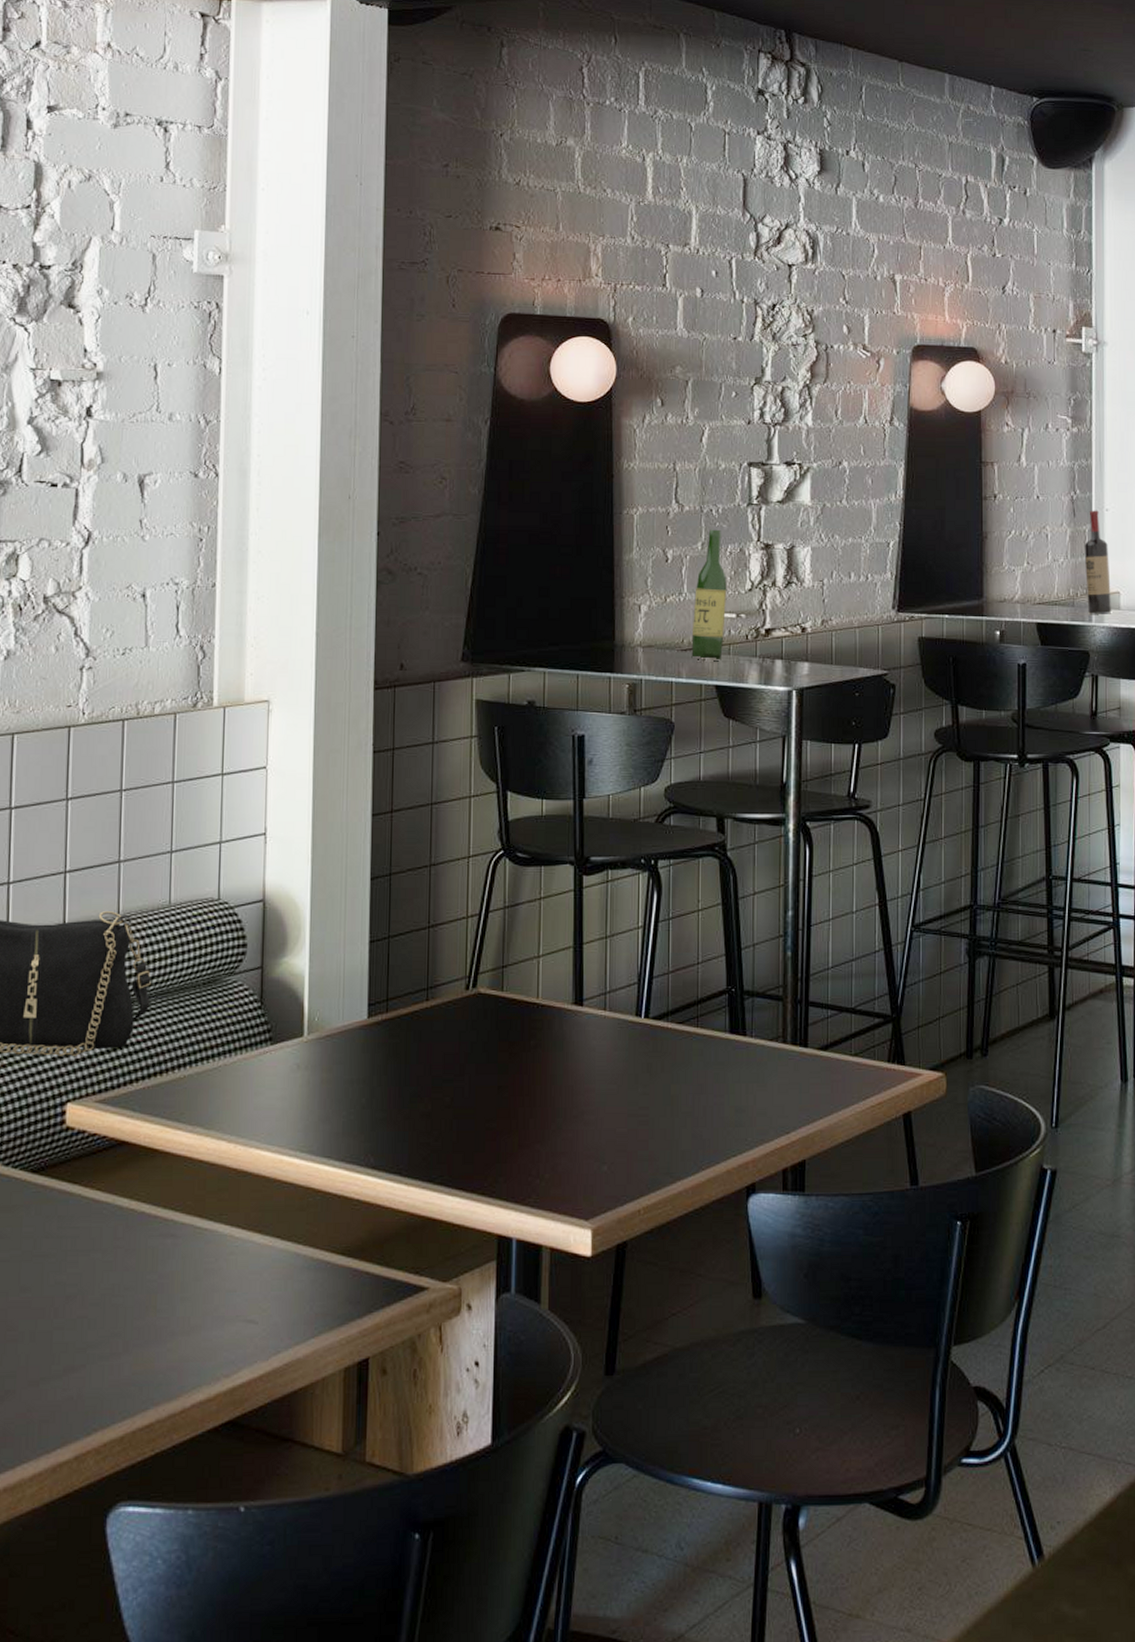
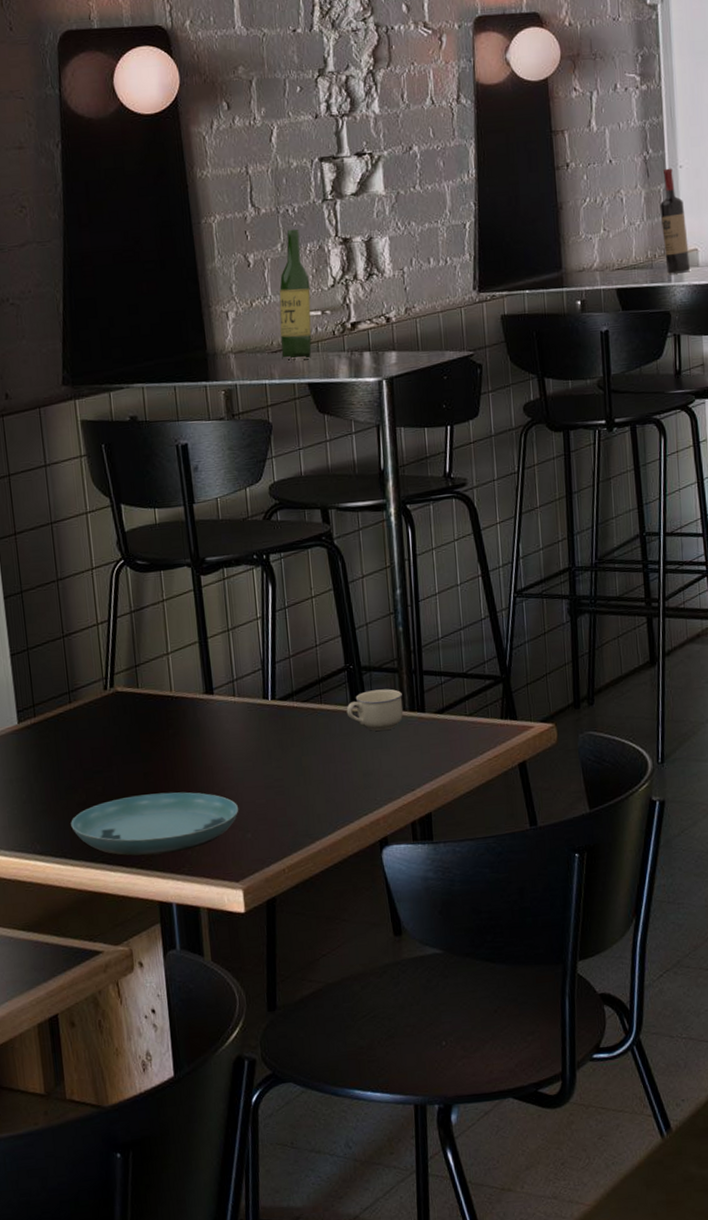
saucer: none [411,1110,597,1181] -> present [71,792,239,856]
cup: none [723,1018,785,1064] -> present [346,689,404,732]

